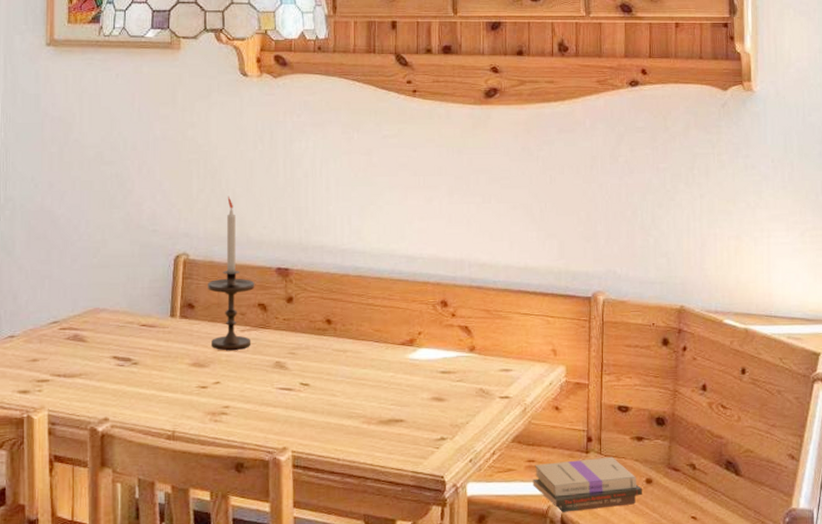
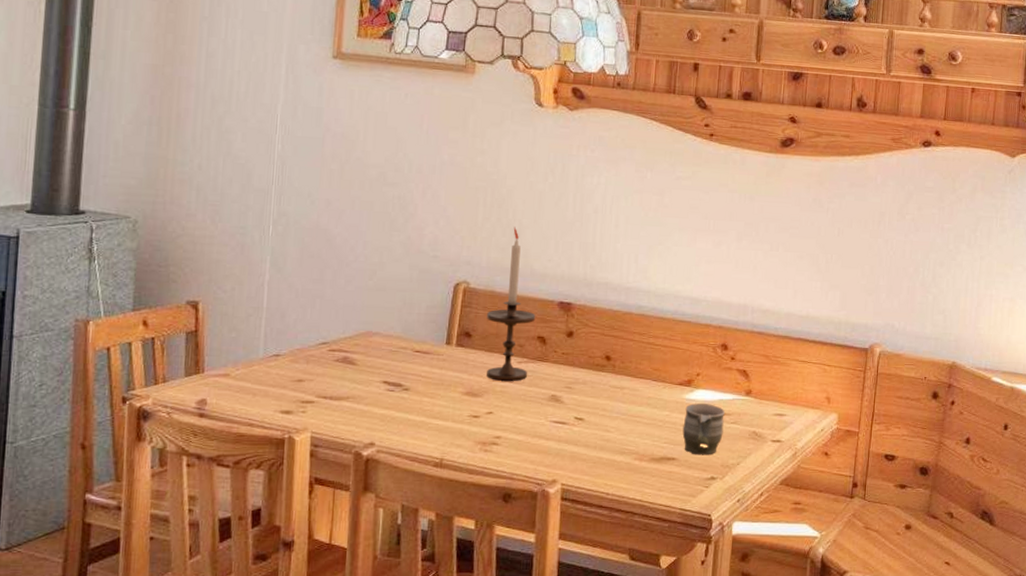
mug: none [408,361,450,416] -> present [682,402,725,455]
books: present [533,456,642,512] -> none [797,502,901,554]

